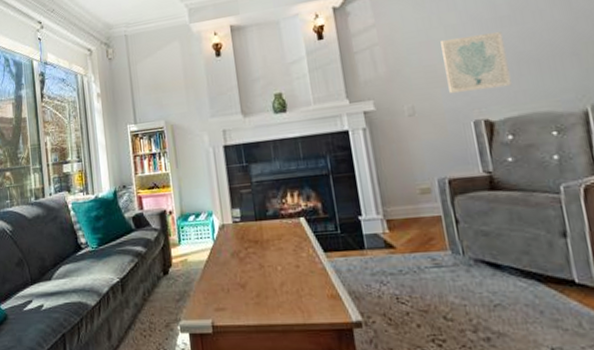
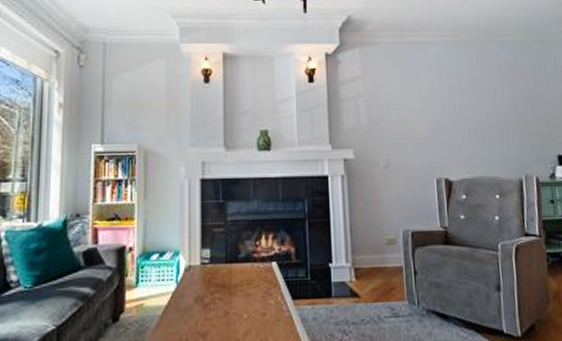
wall art: present [441,32,512,94] -> none [416,101,469,152]

